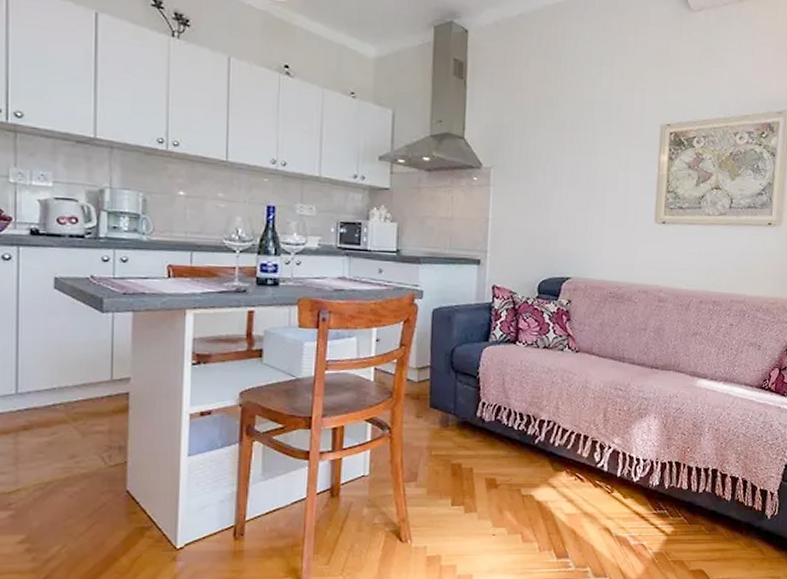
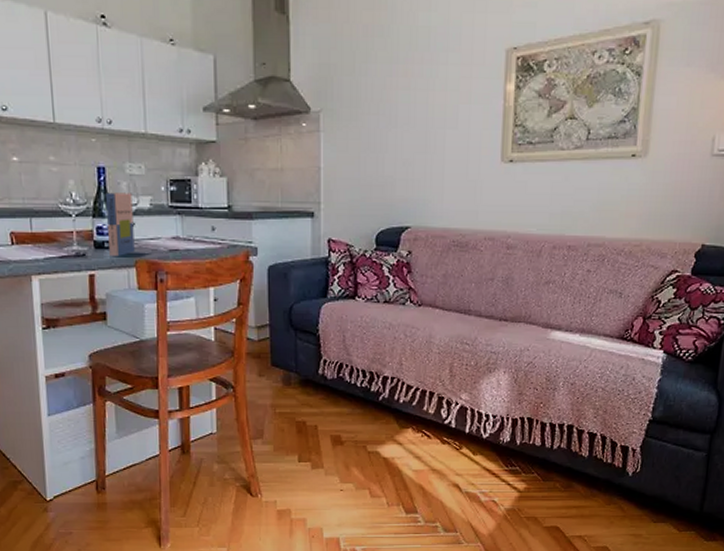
book: none [272,231,301,294] -> present [106,192,135,256]

